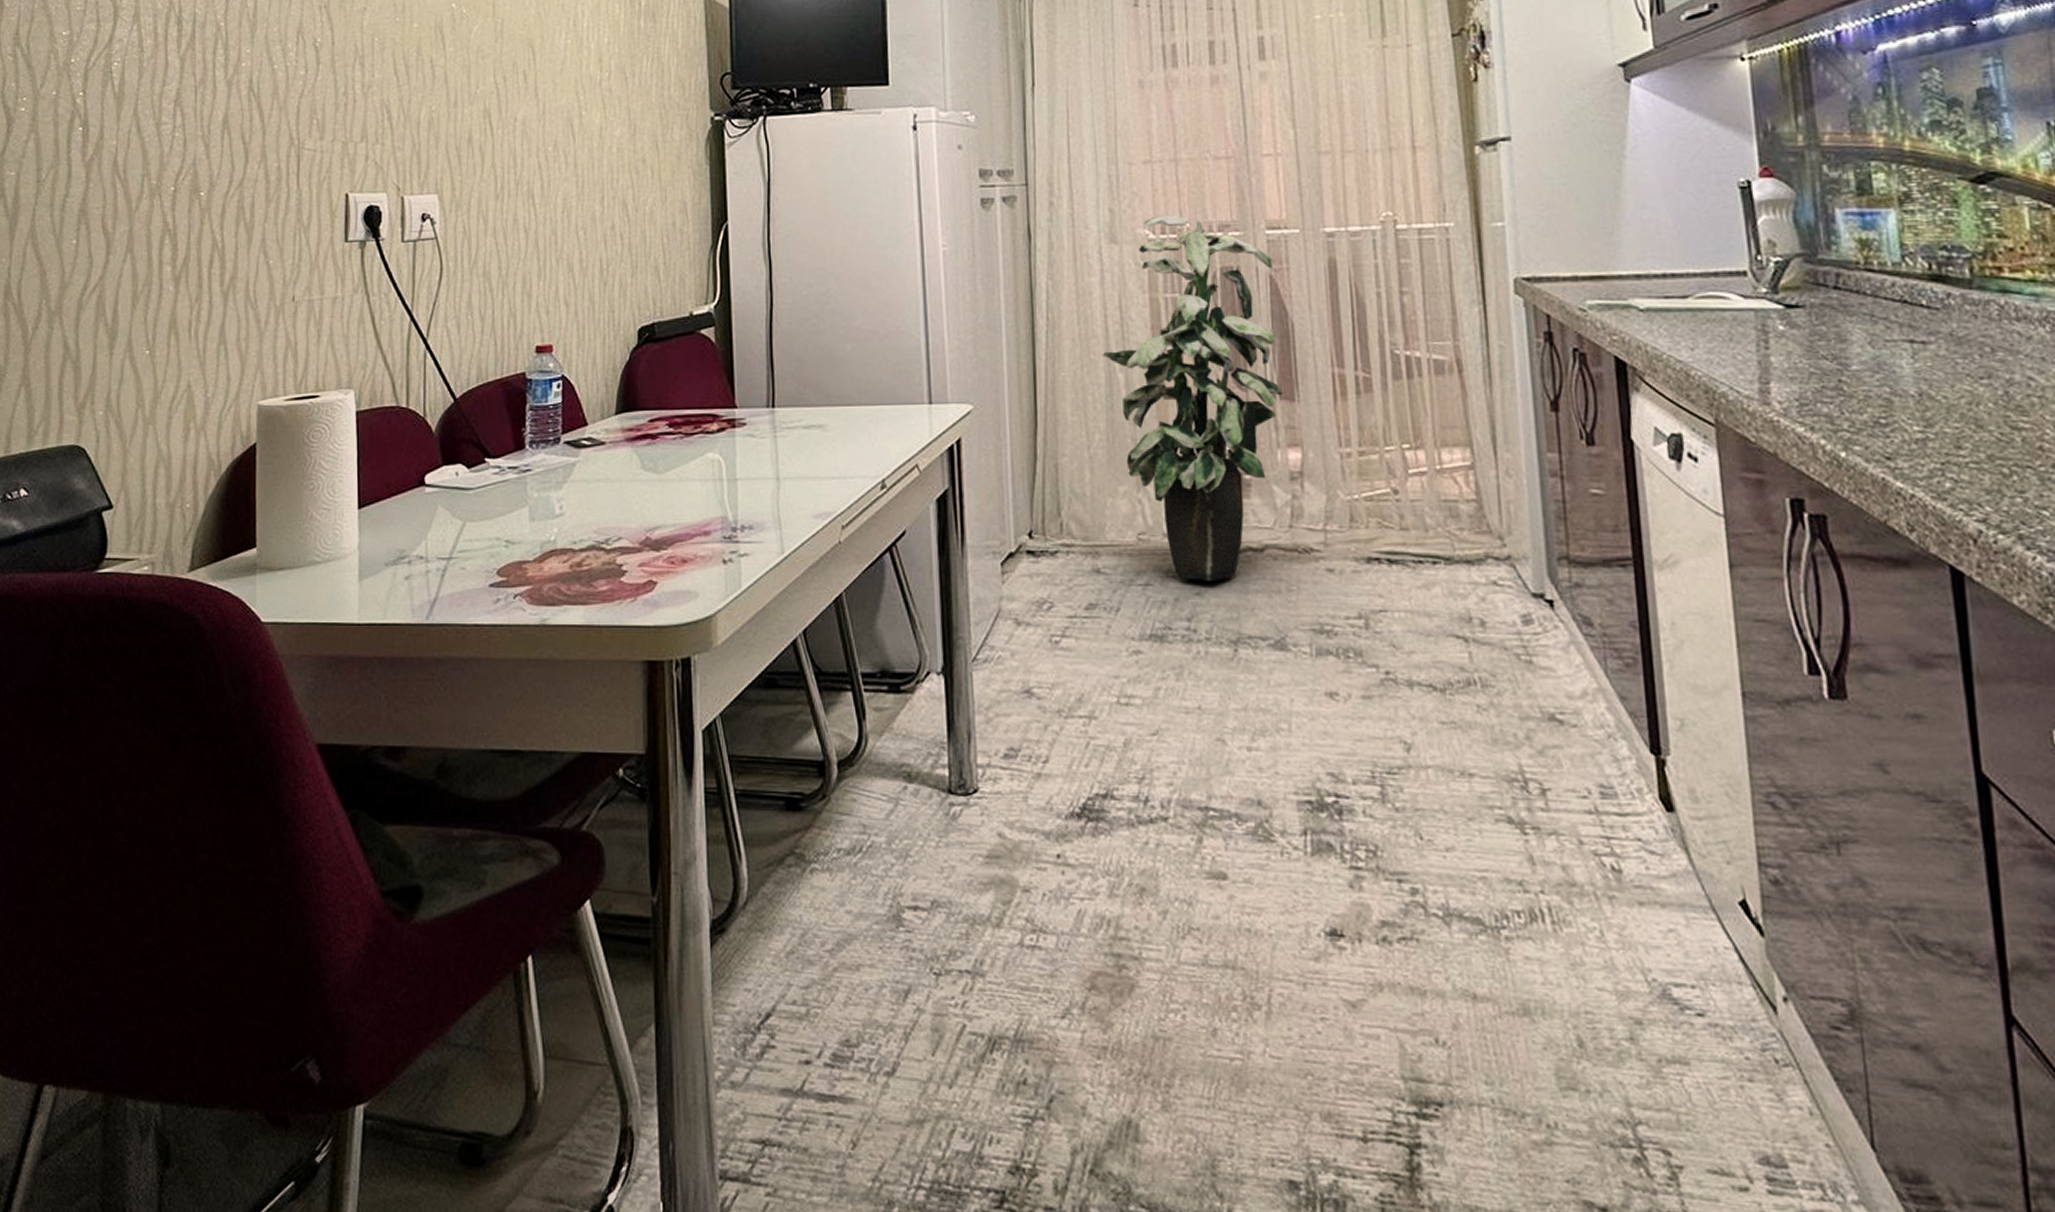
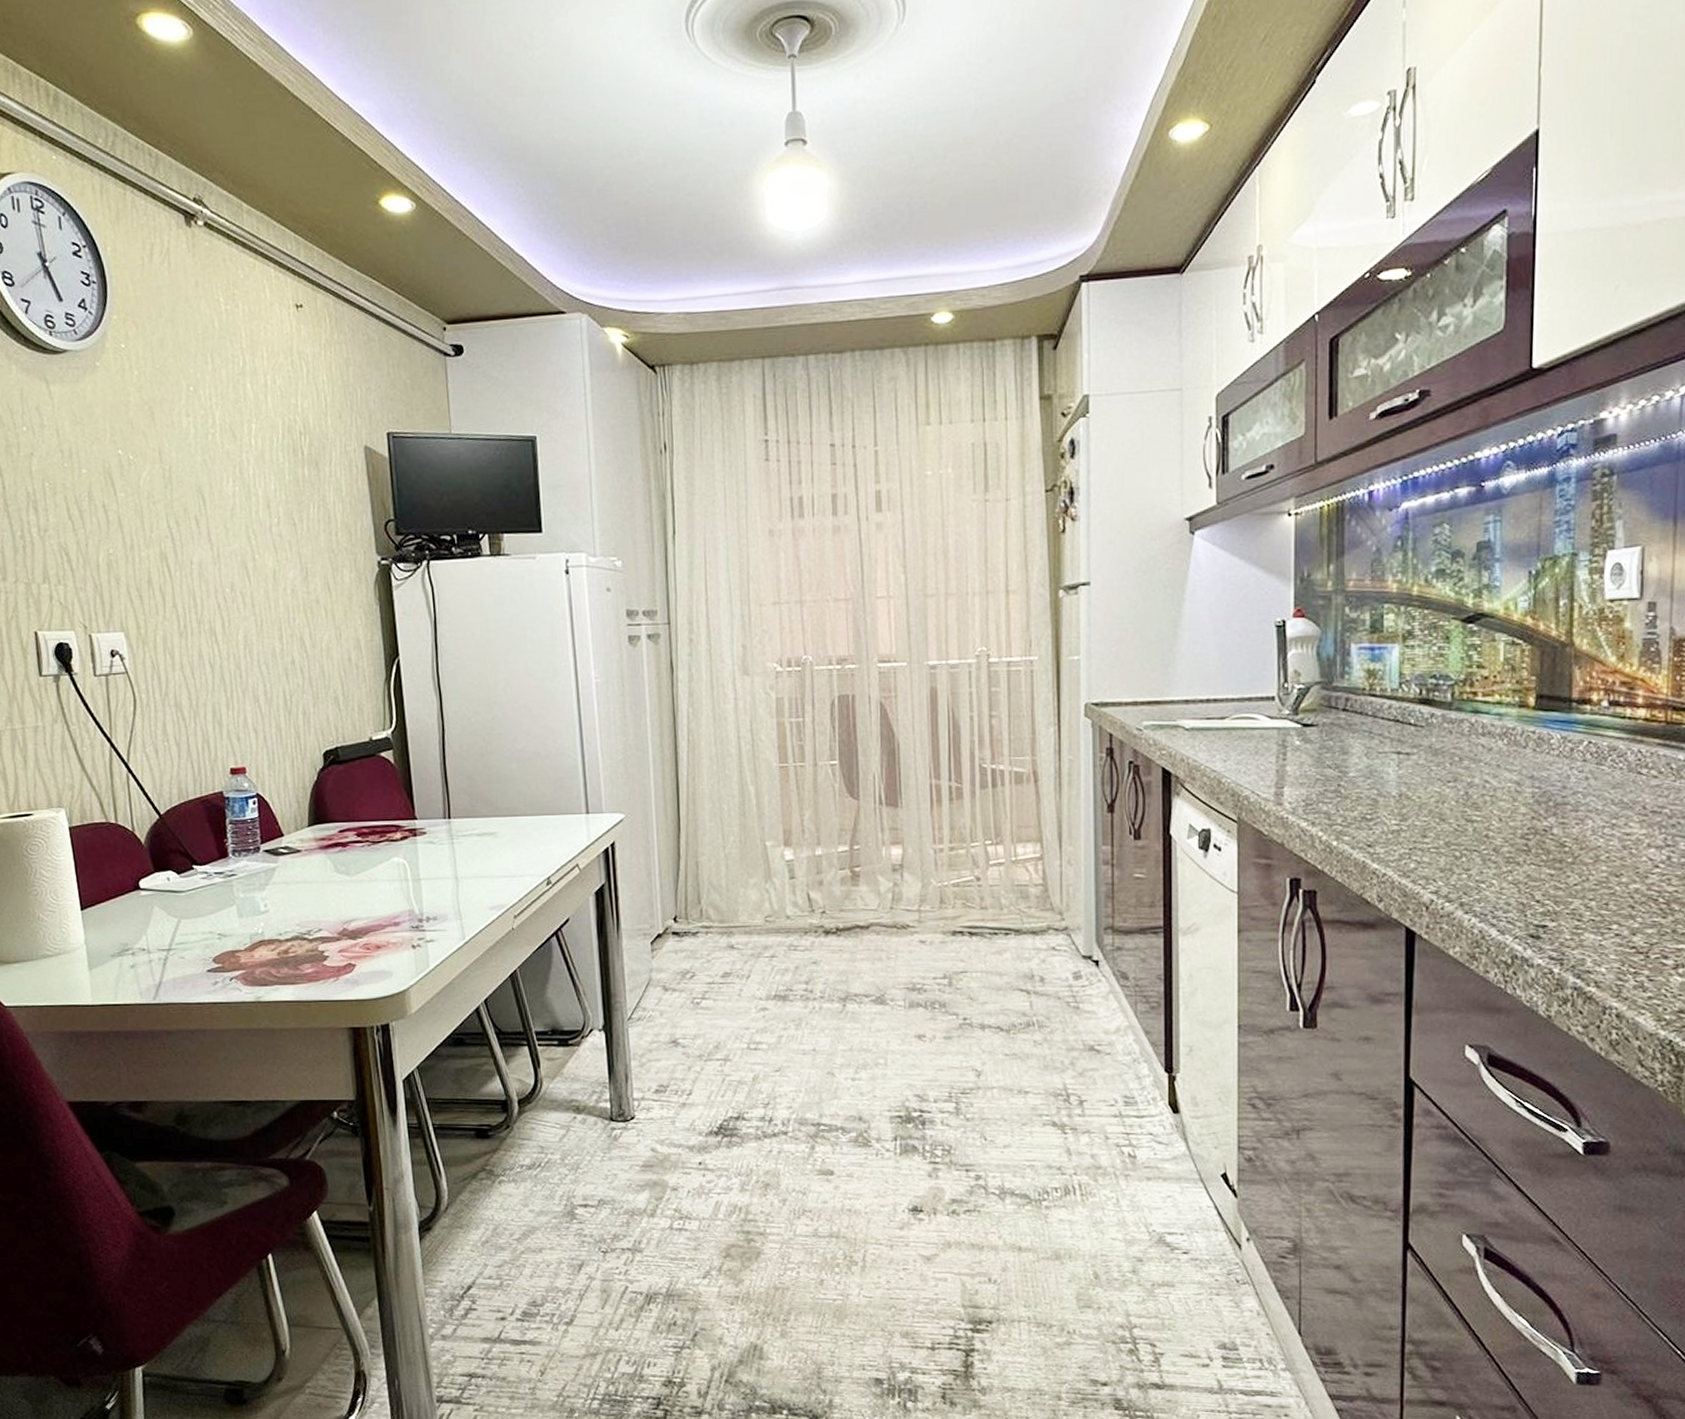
indoor plant: present [1102,215,1283,581] -> none [736,650,888,952]

